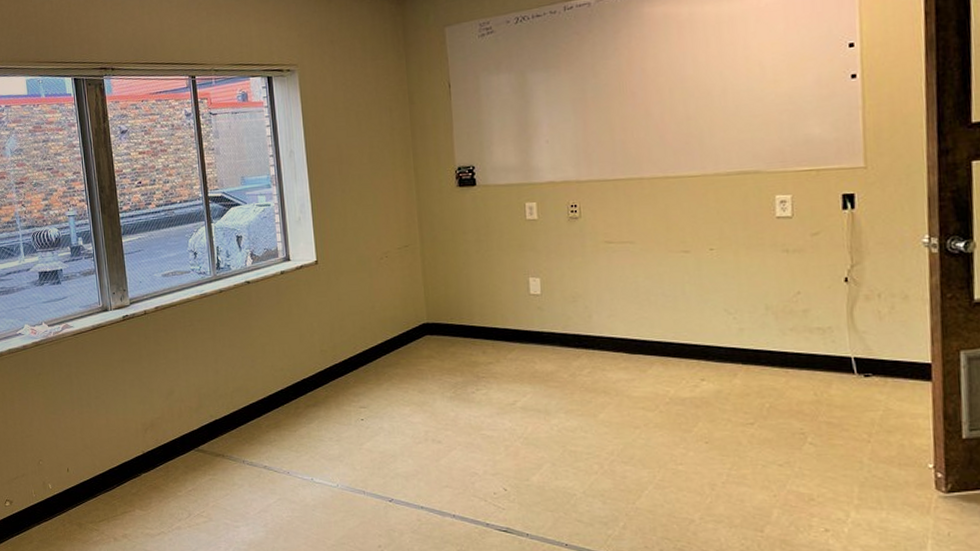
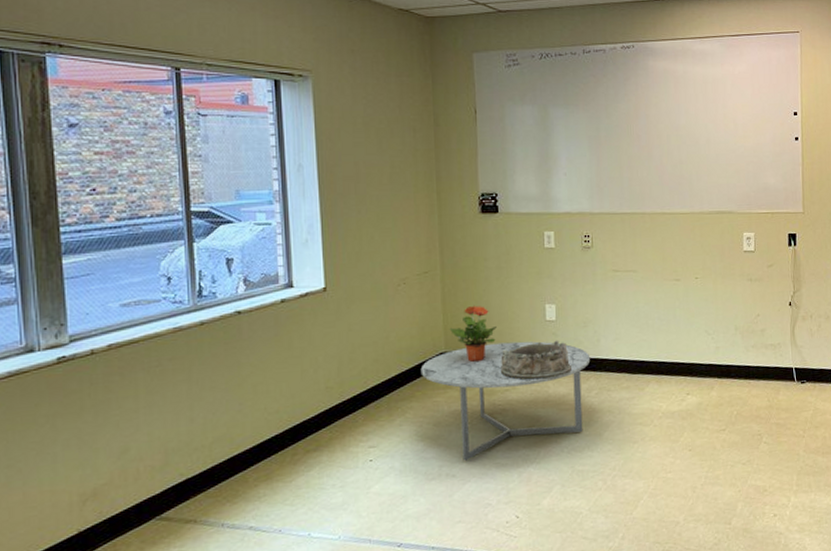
coffee table: none [404,315,582,429] -> present [420,341,591,461]
potted plant: none [430,278,478,333] -> present [449,305,497,362]
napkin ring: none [483,314,561,354] -> present [501,340,573,380]

